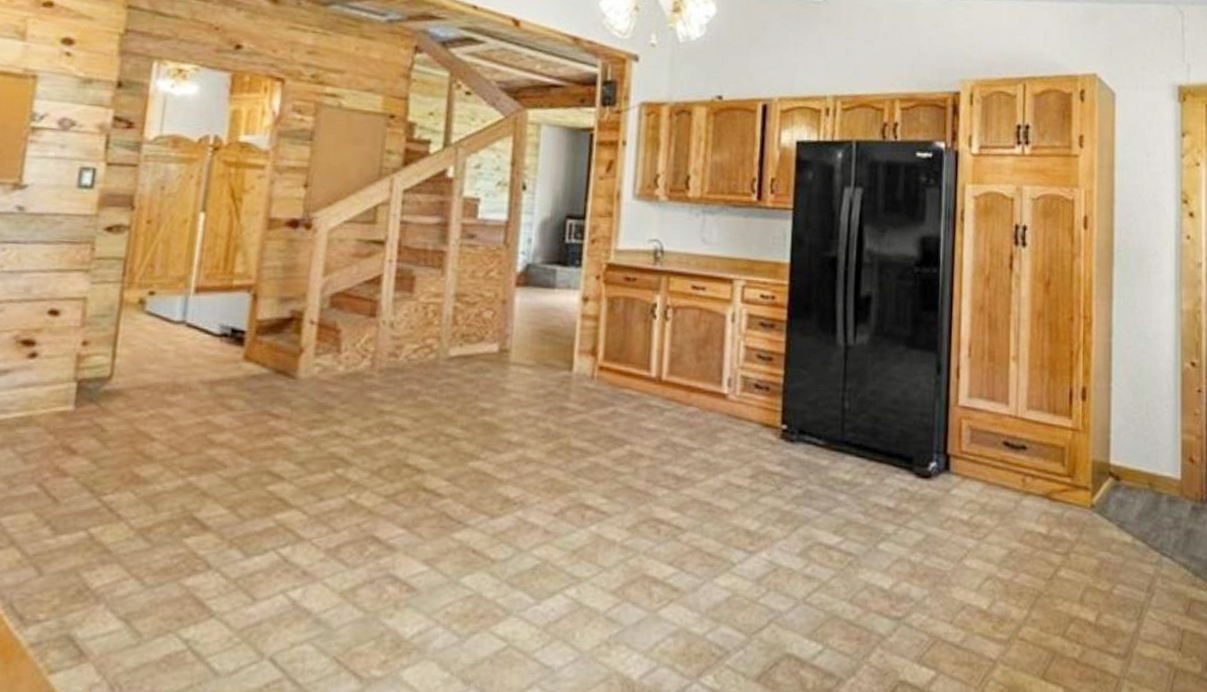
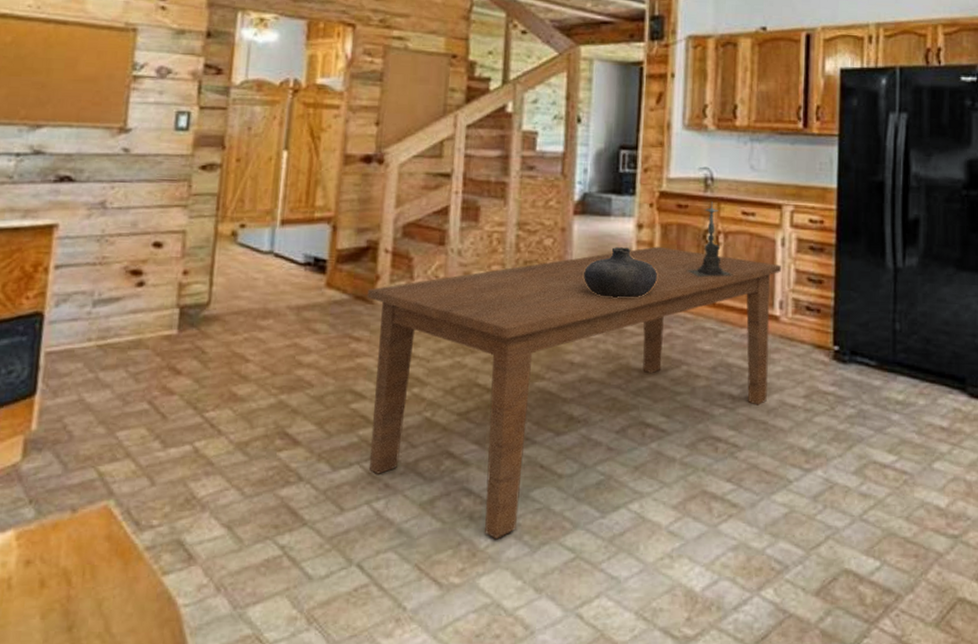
dining table: none [286,320,731,629] -> present [367,246,781,540]
vase: none [524,321,602,374] -> present [584,247,657,298]
candle holder: none [633,274,681,353] -> present [687,201,733,277]

